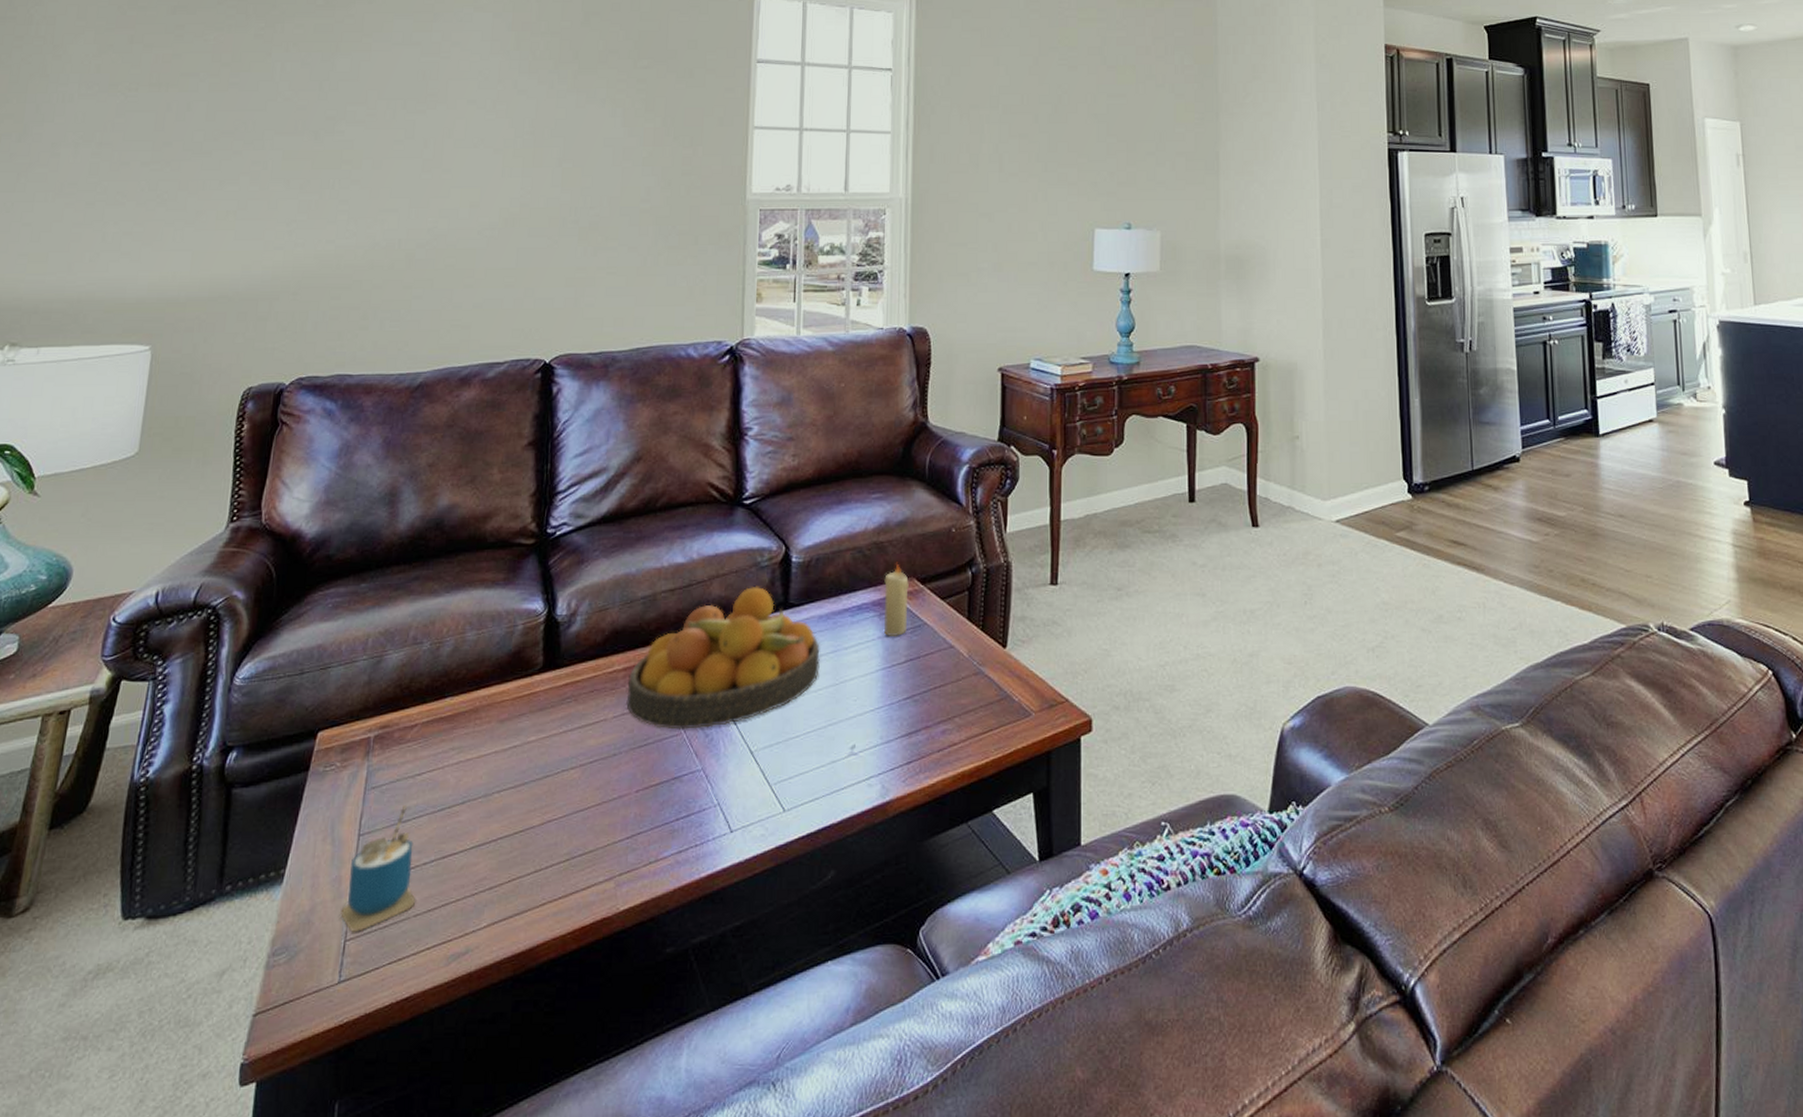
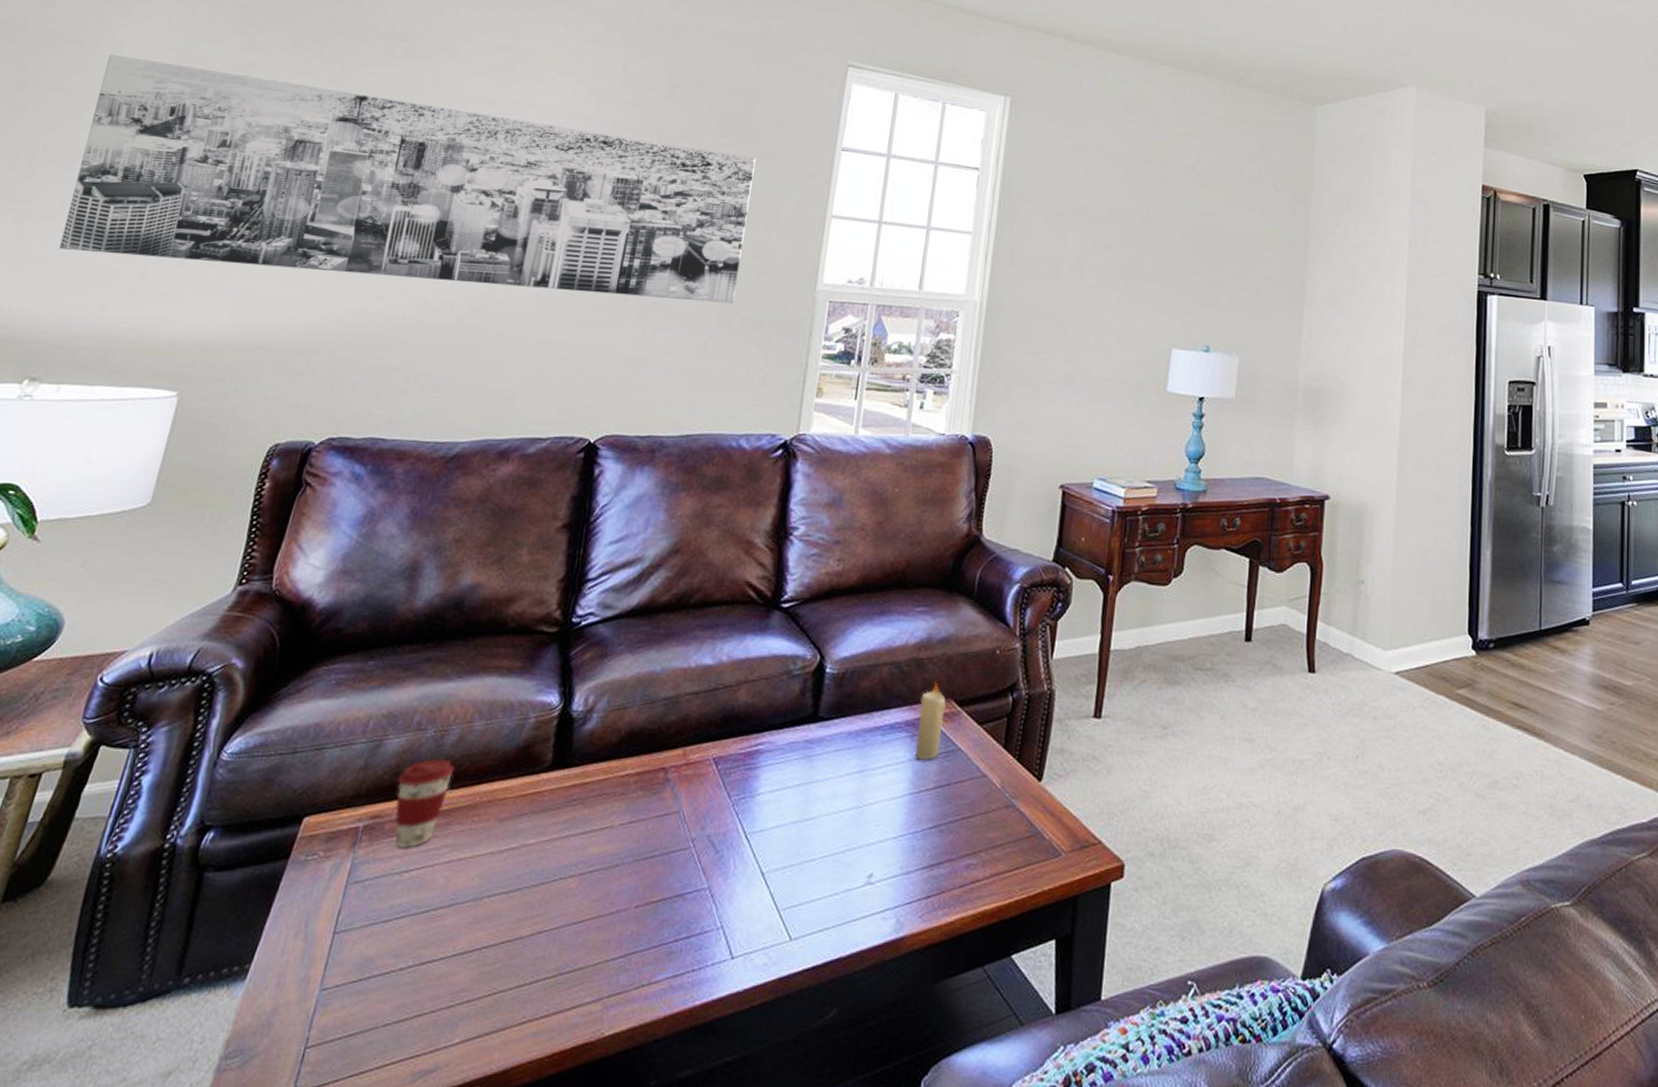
wall art: none [21,28,675,220] -> present [59,54,756,304]
cup: present [340,804,415,933] -> none [304,902,392,1040]
coffee cup: none [400,669,453,754] -> present [394,758,455,849]
fruit bowl: present [626,586,820,730] -> none [635,695,846,844]

